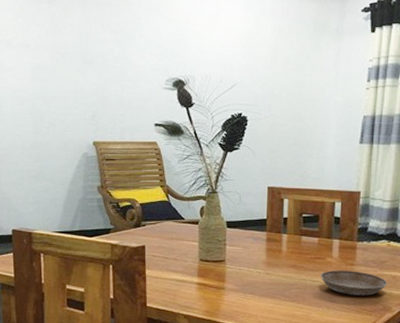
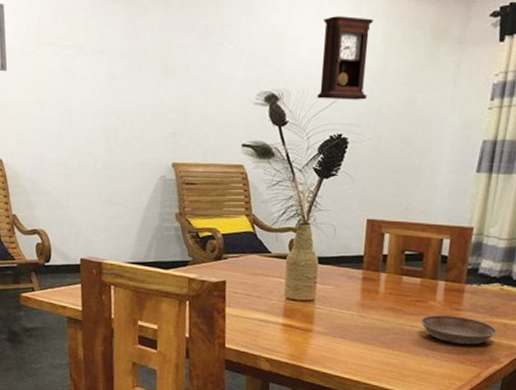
pendulum clock: none [218,13,264,84] -> present [317,16,374,100]

